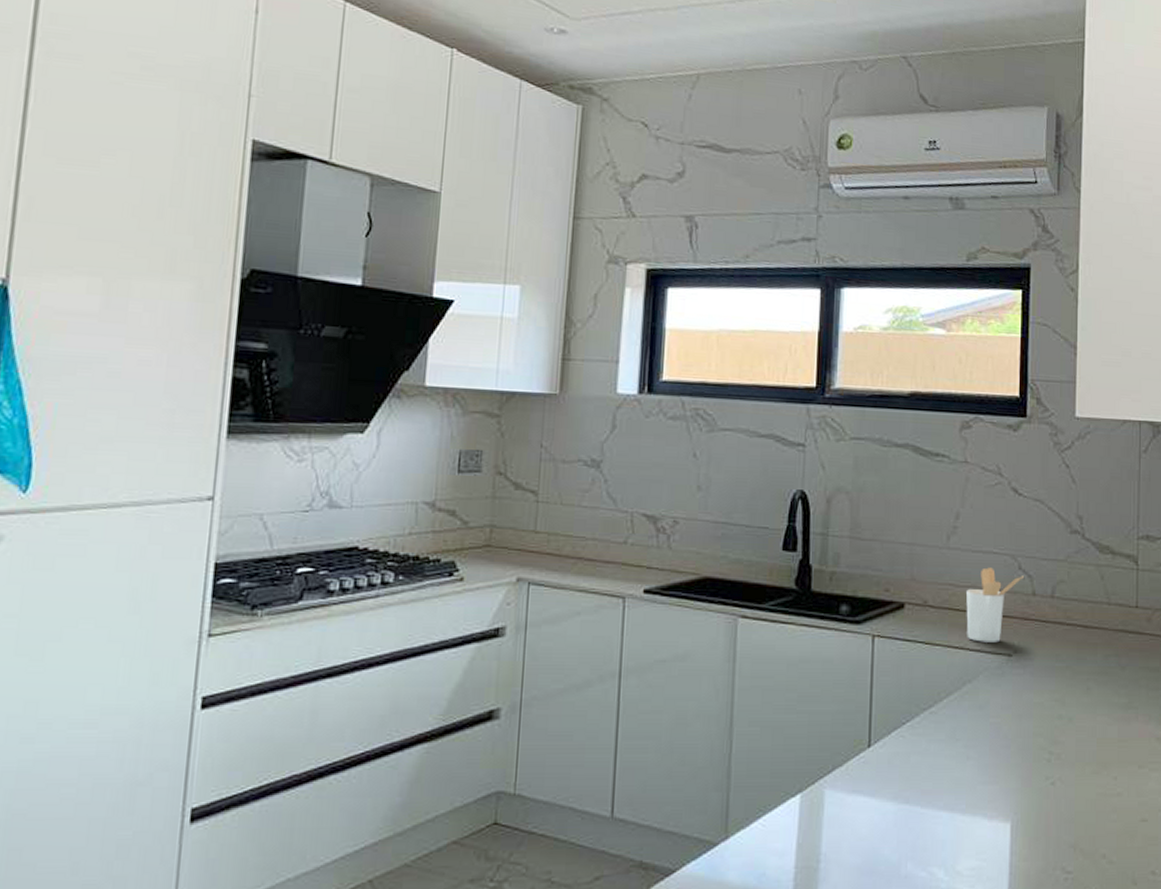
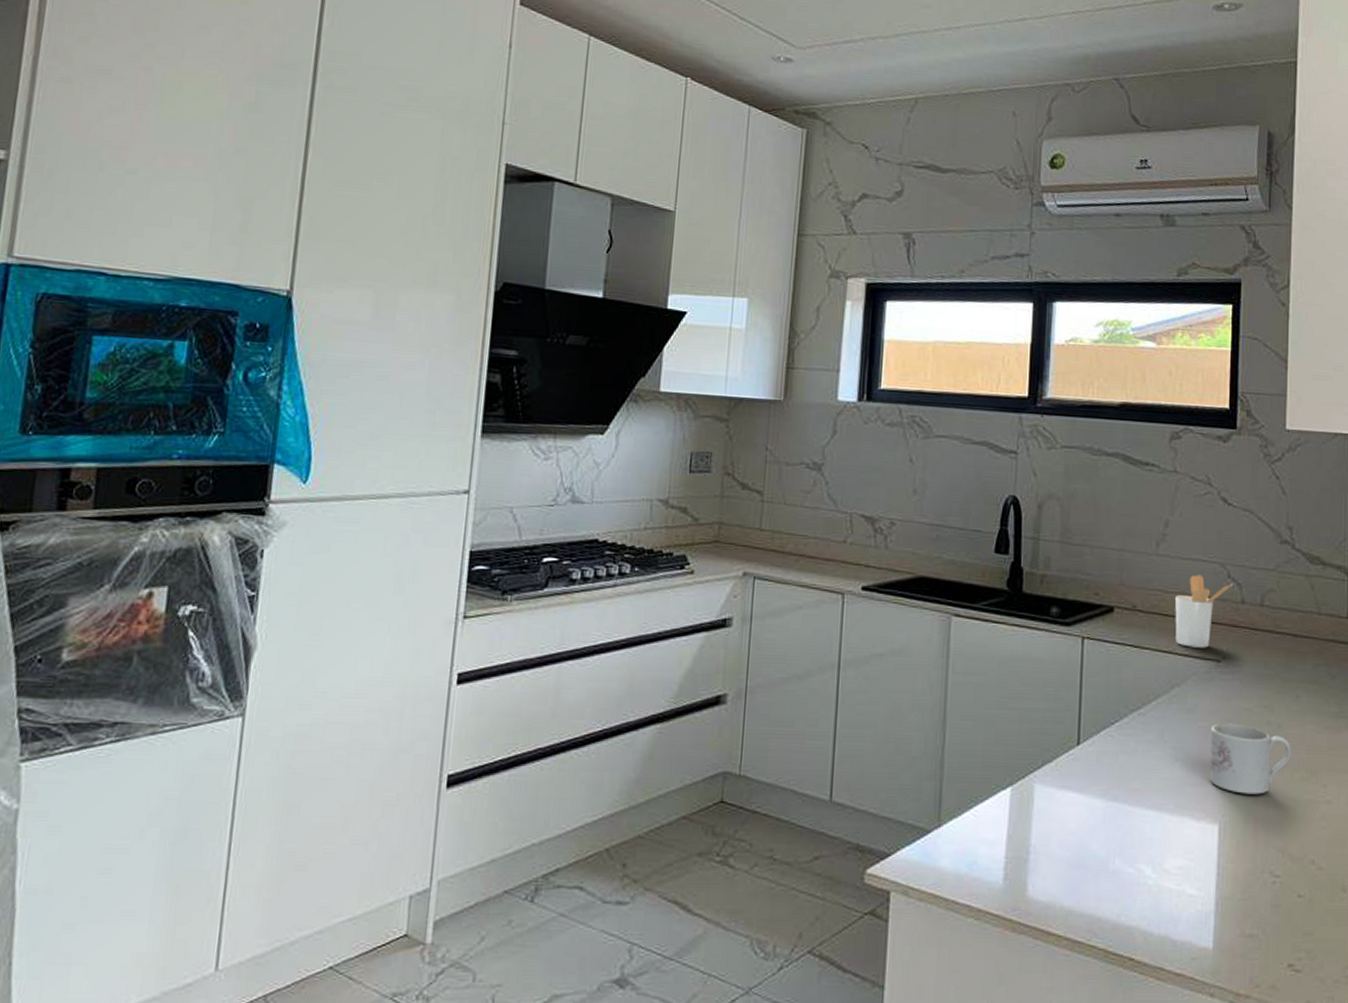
mug: none [1002,719,1083,790] -> present [1210,723,1292,795]

